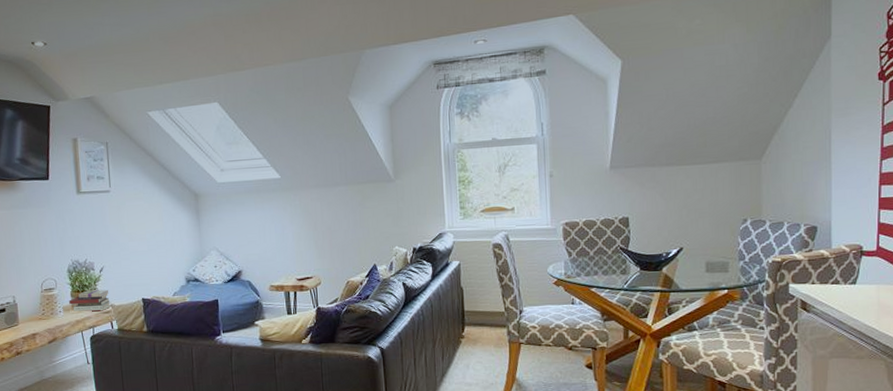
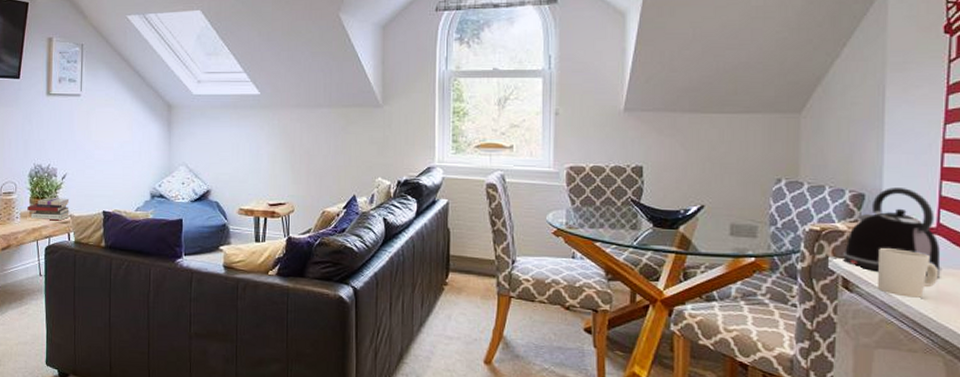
kettle: none [801,218,882,294] -> present [843,188,943,278]
mug: none [830,271,880,313] -> present [878,248,939,298]

